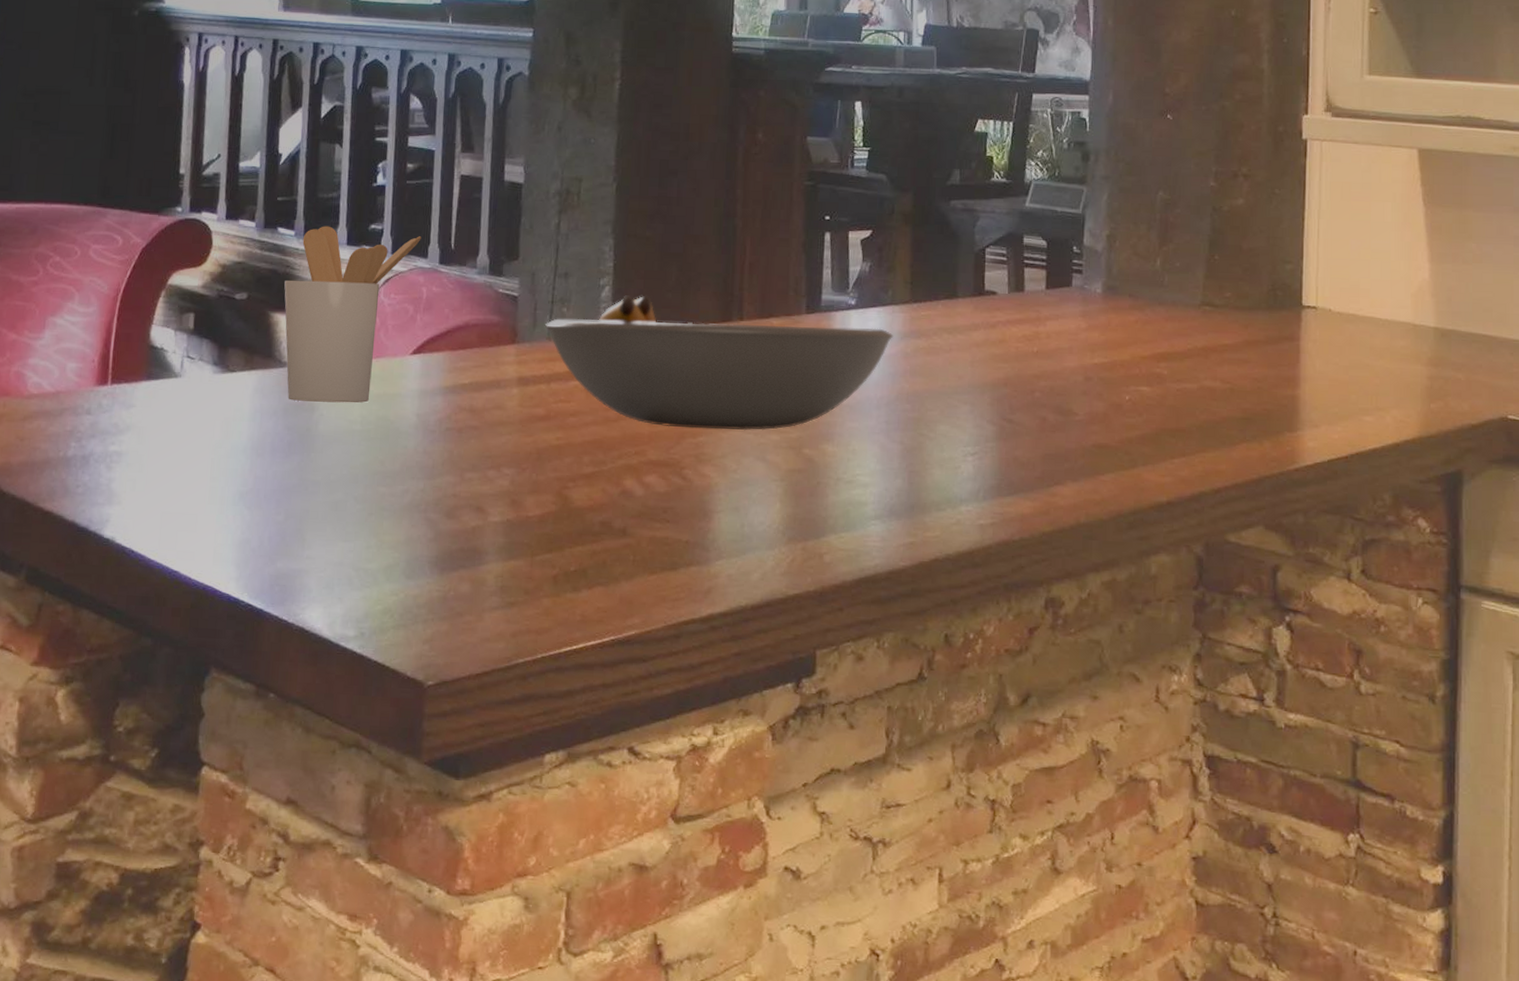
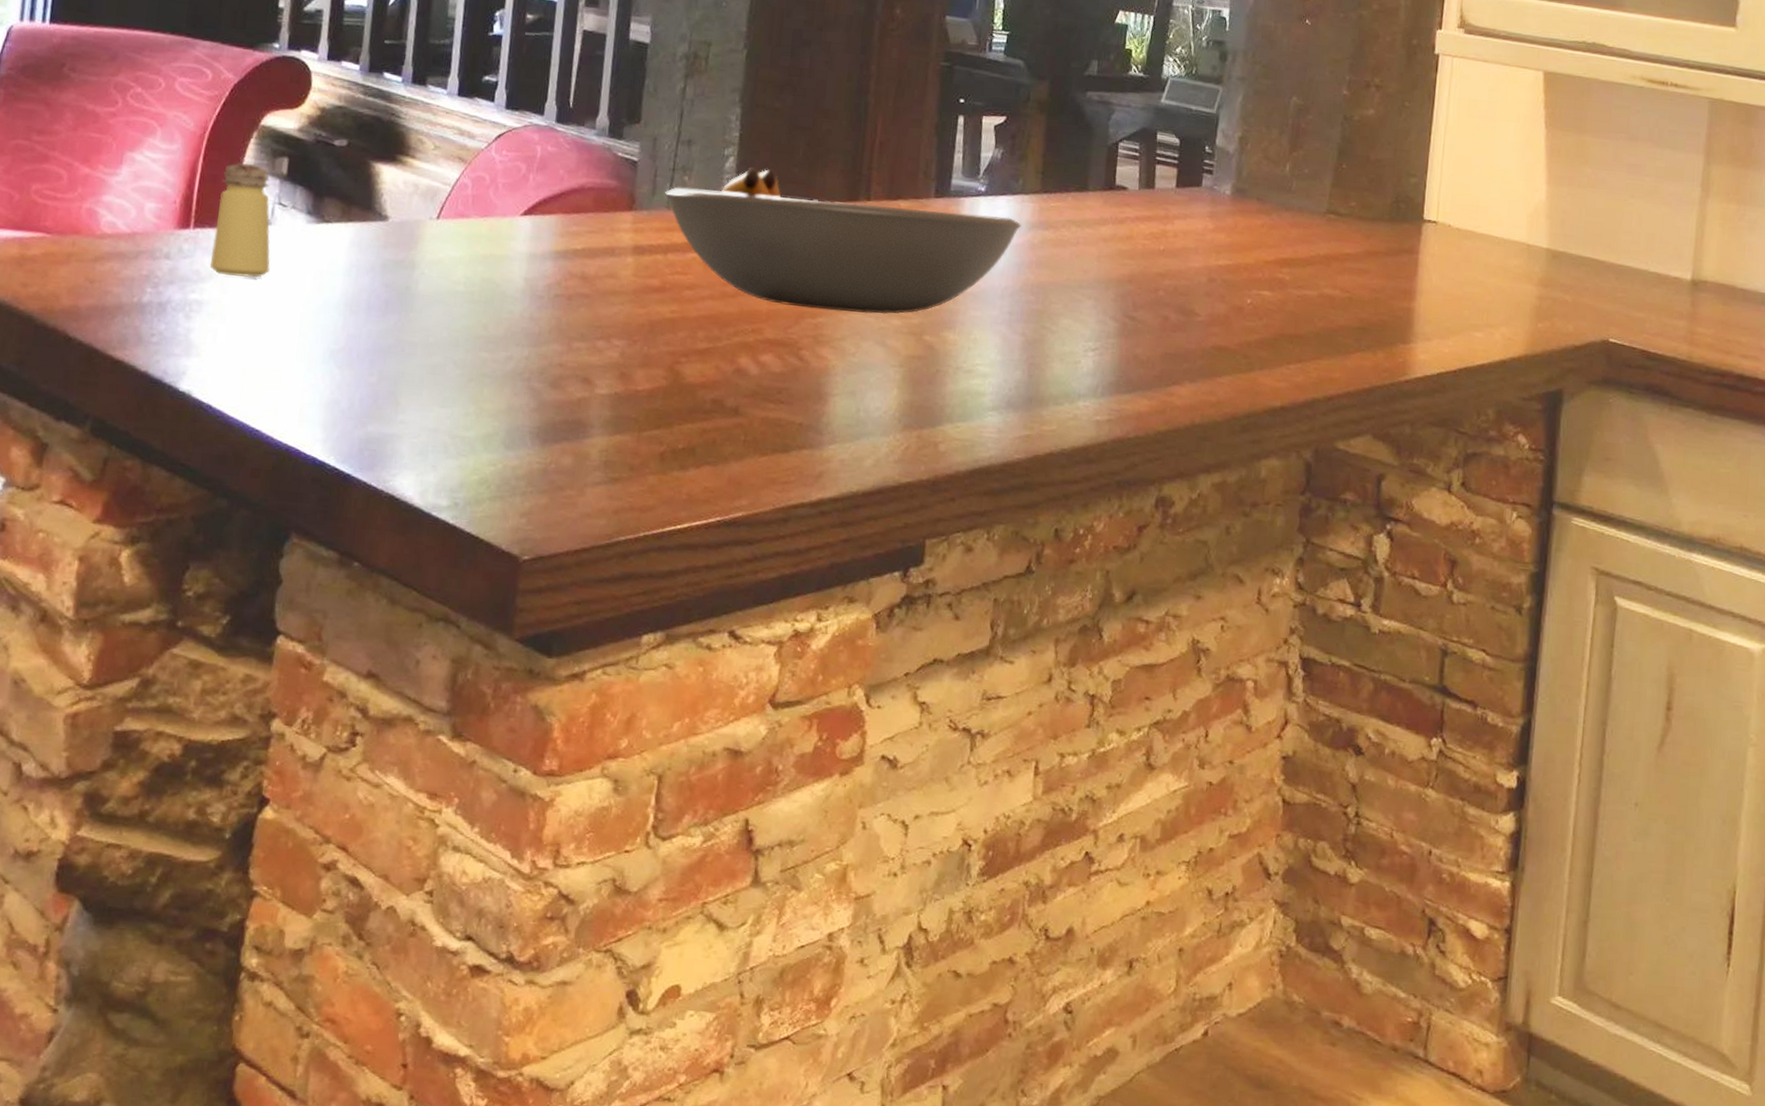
saltshaker: none [127,320,182,428] -> present [210,163,271,278]
utensil holder: present [284,226,421,403] -> none [386,74,538,263]

